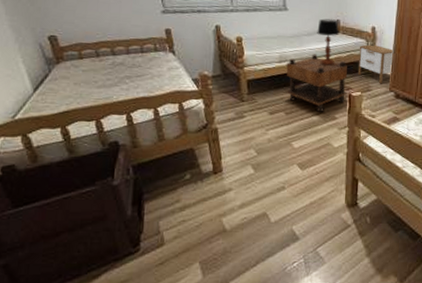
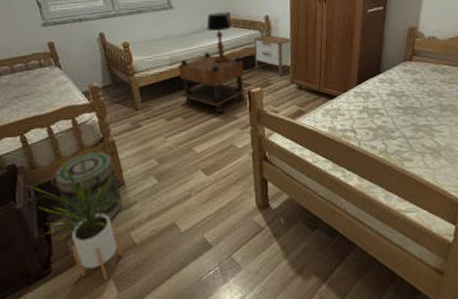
house plant: none [128,133,218,263] -> present [28,147,124,280]
basket: none [150,137,218,210] -> present [50,152,122,229]

